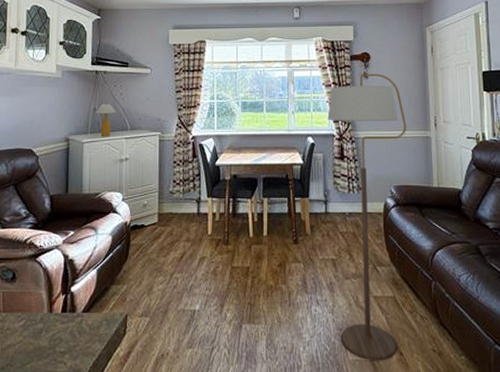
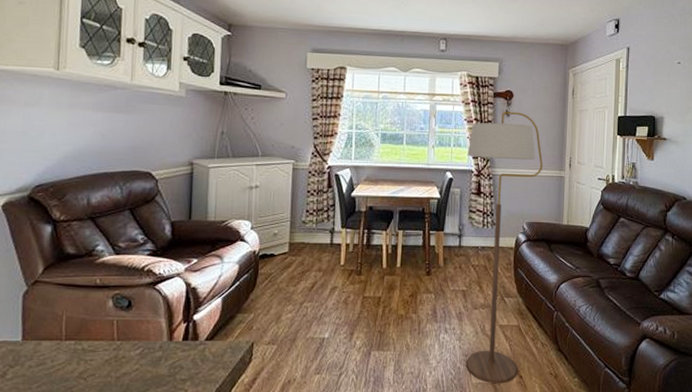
table lamp: present [95,102,116,137] -> none [223,126,247,163]

